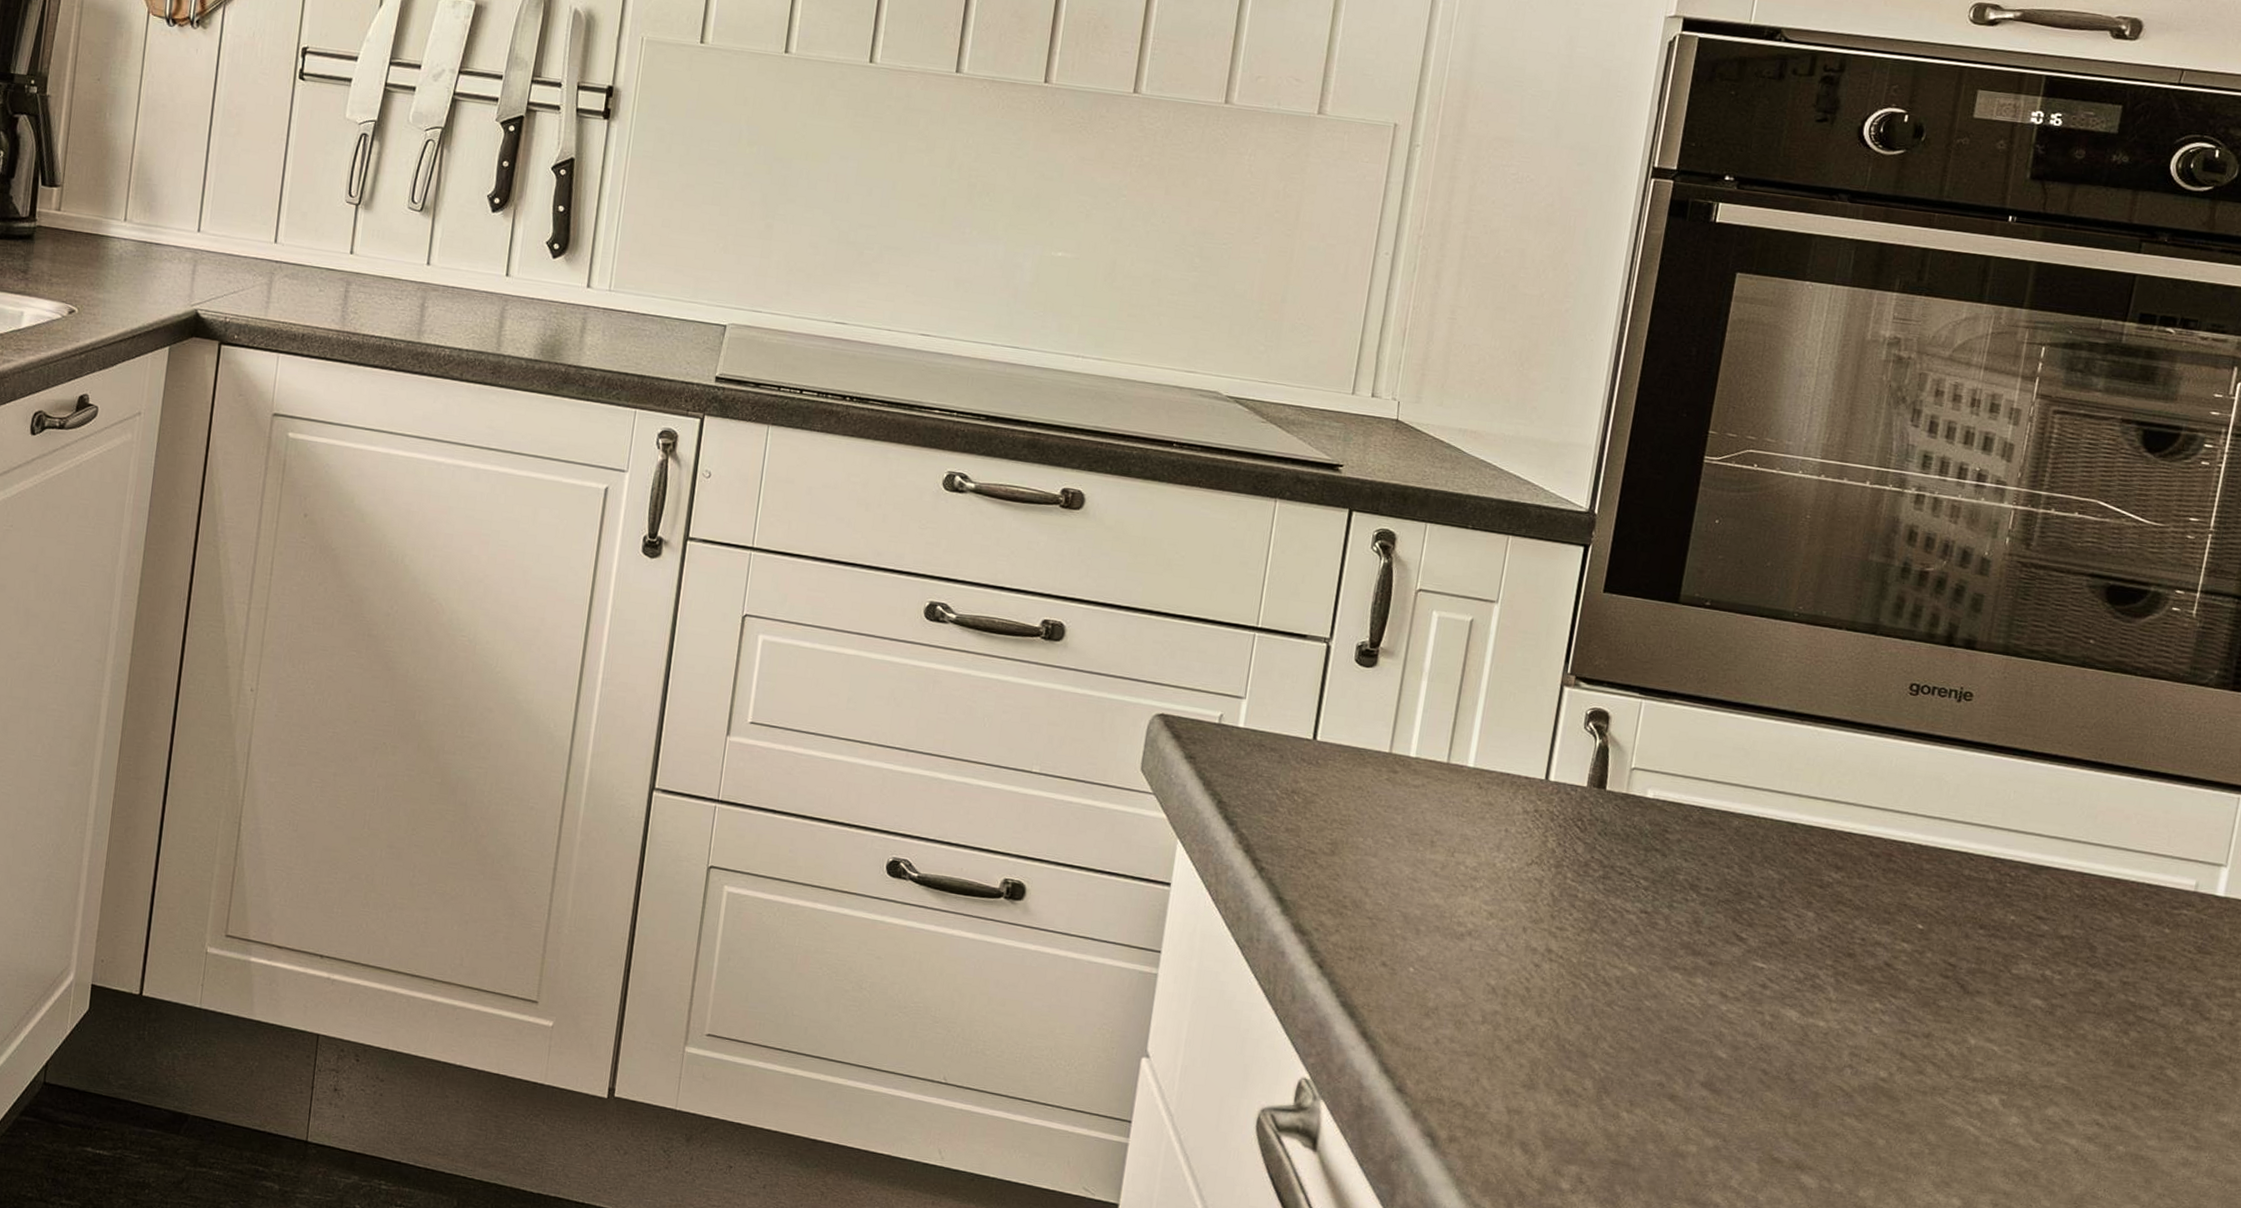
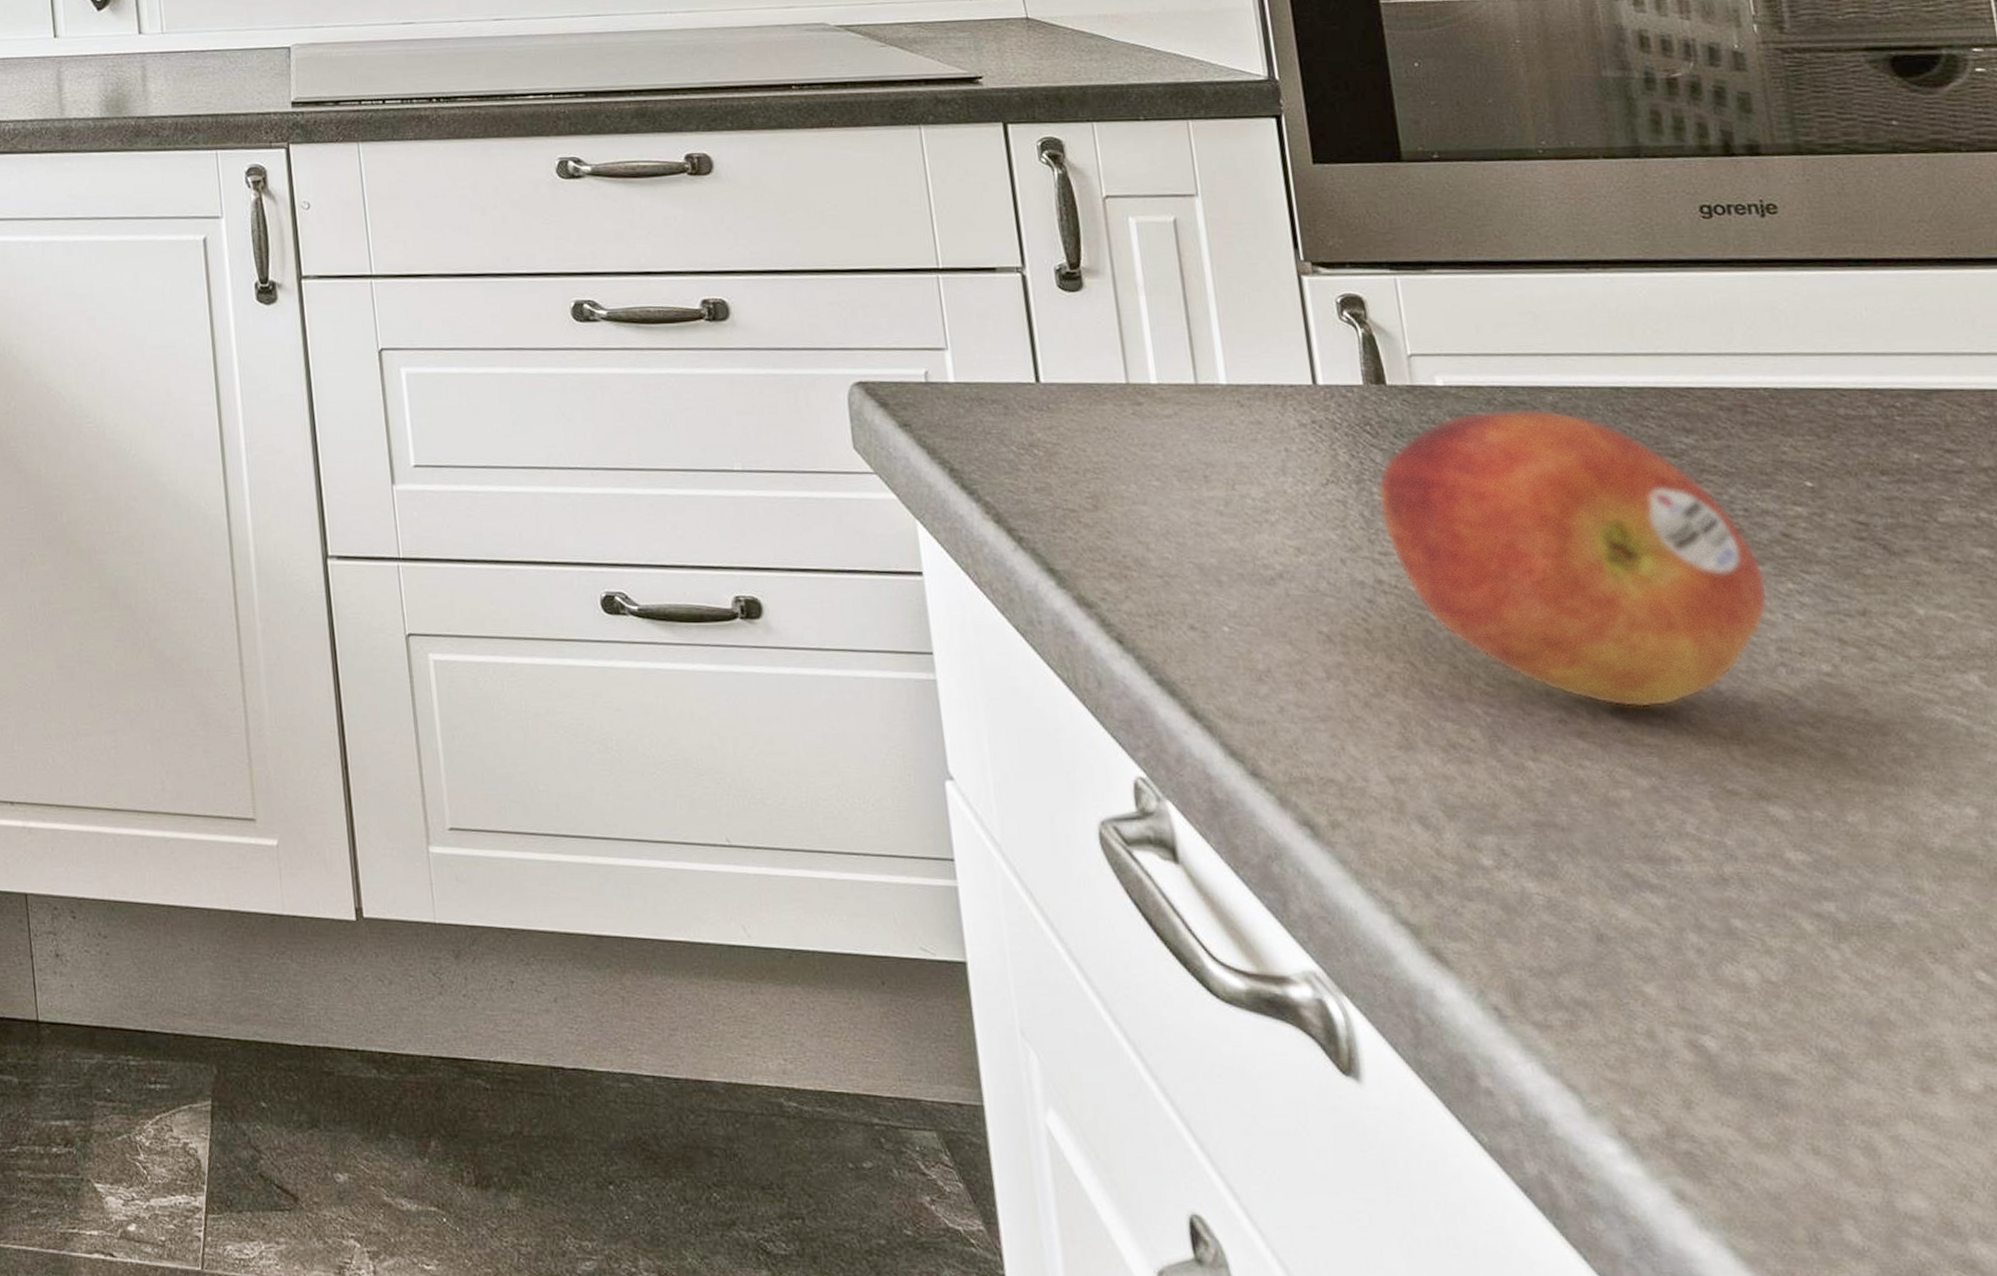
fruit: none [1566,824,1861,1085] -> present [1378,409,1768,708]

